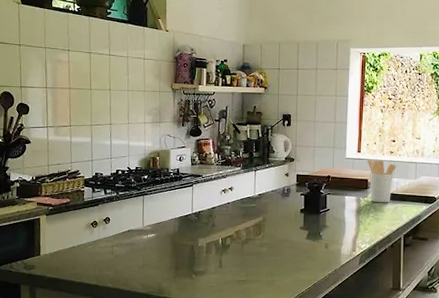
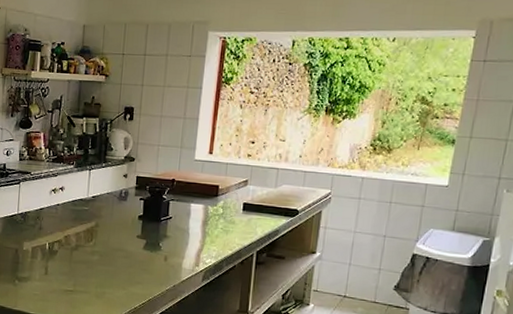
utensil holder: present [367,160,396,203] -> none [219,163,254,214]

